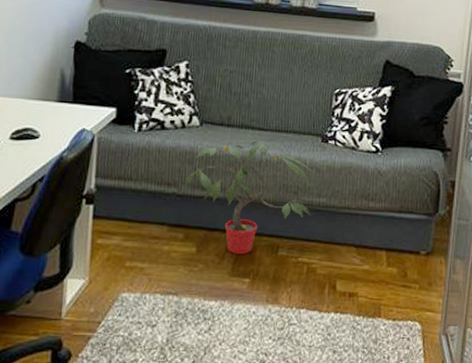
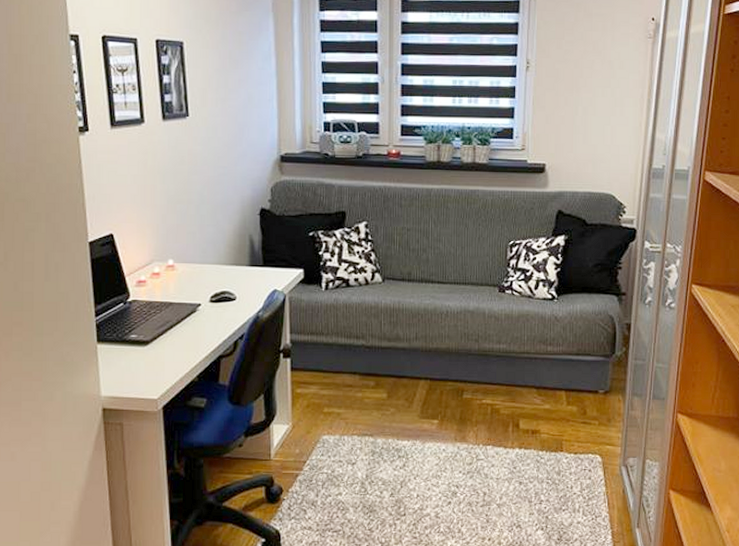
potted plant: present [183,140,313,254] -> none [371,293,493,398]

